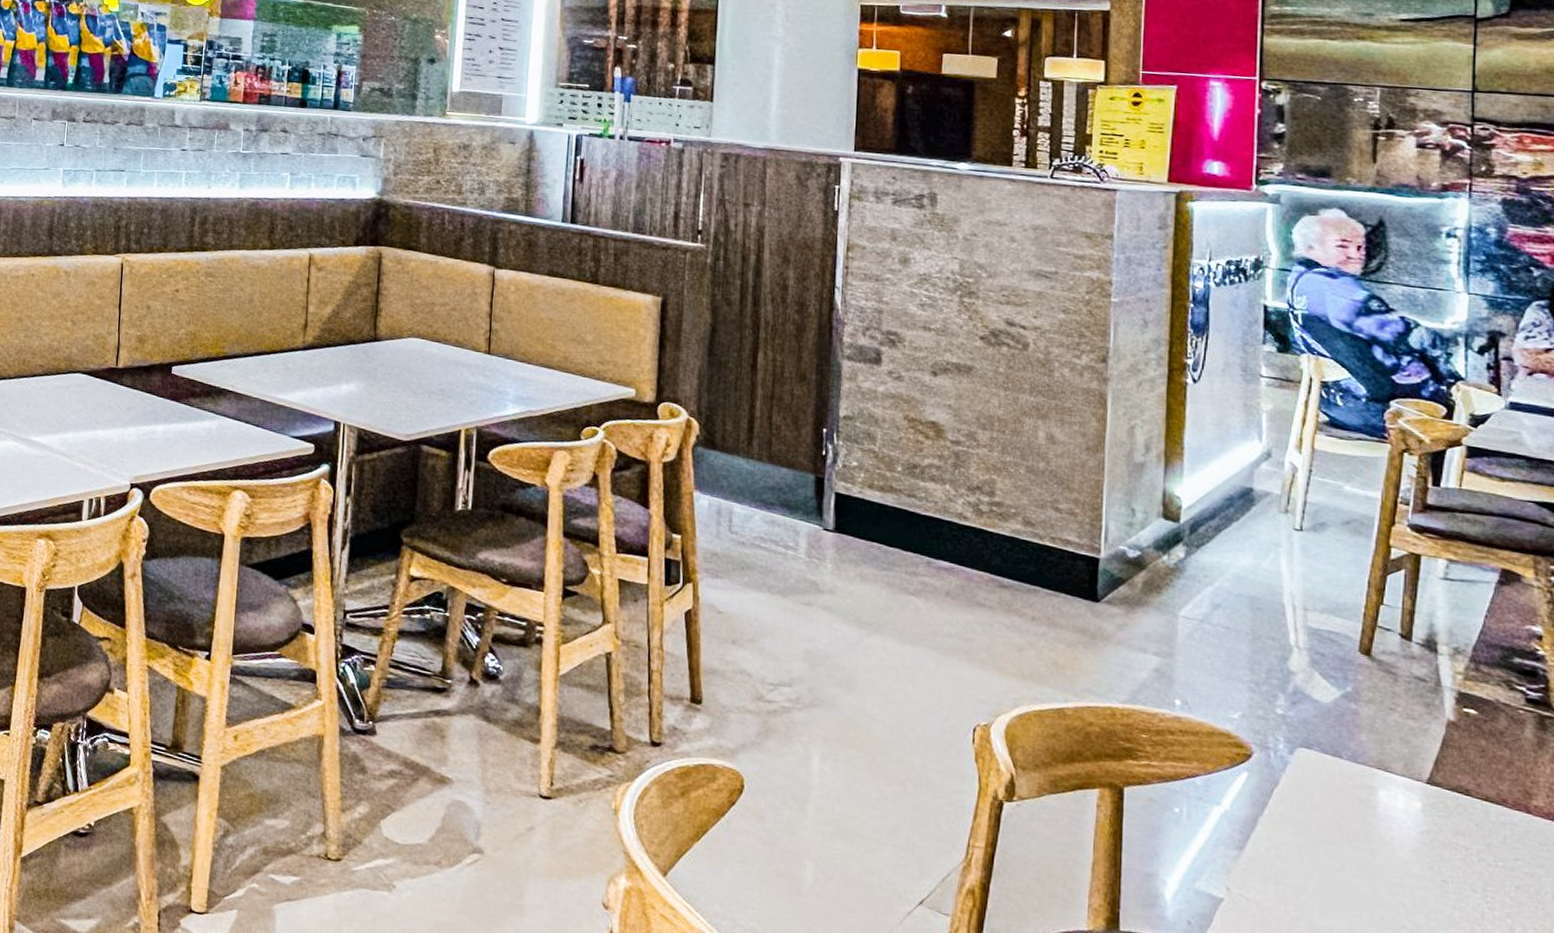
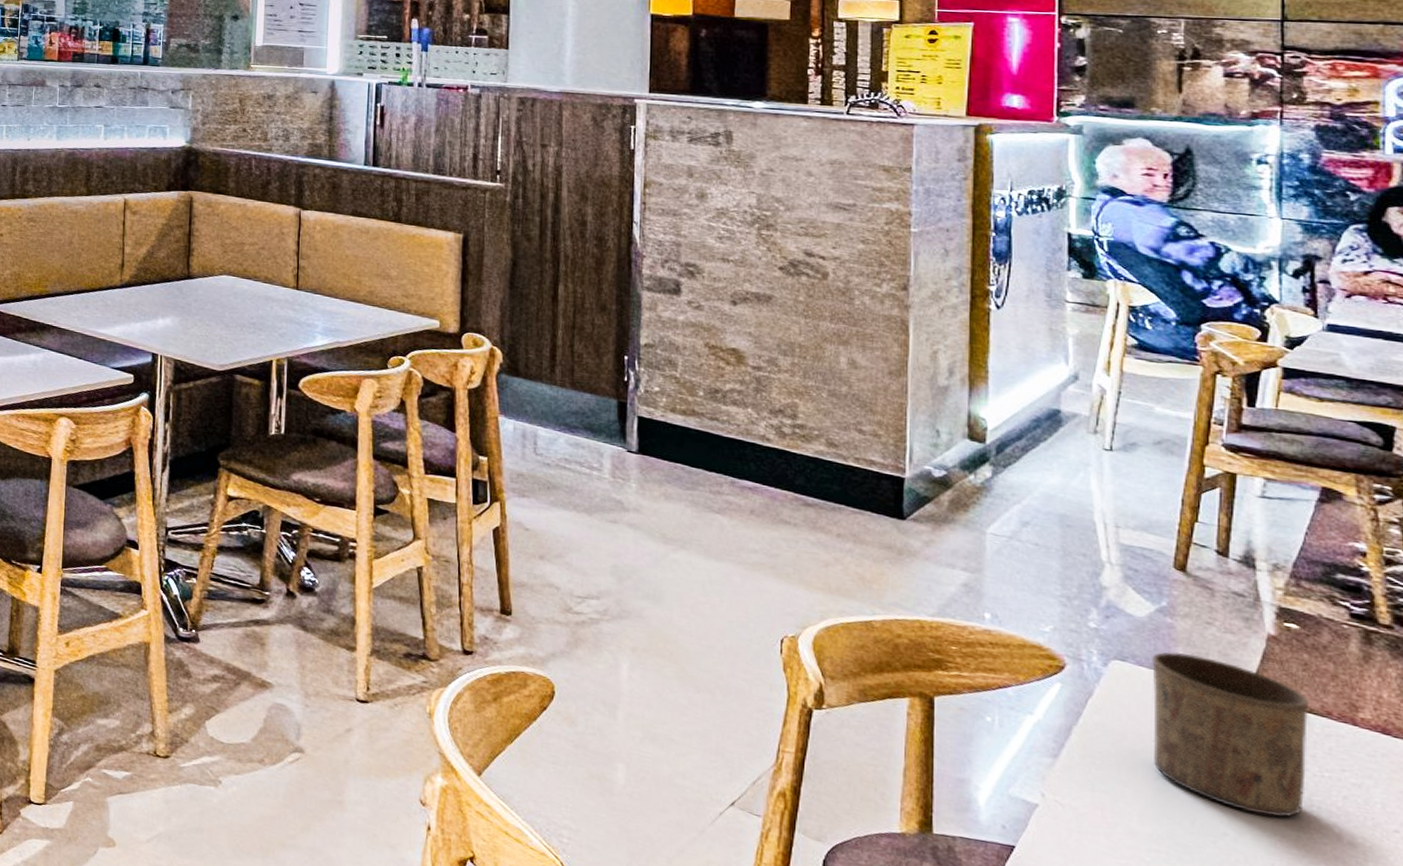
cup: none [1335,738,1486,909] -> present [1152,652,1310,817]

